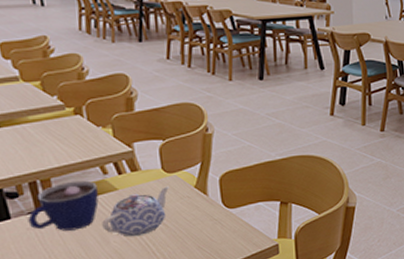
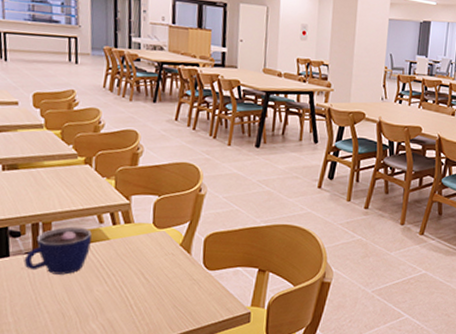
teapot: present [102,186,169,237] -> none [89,241,157,288]

